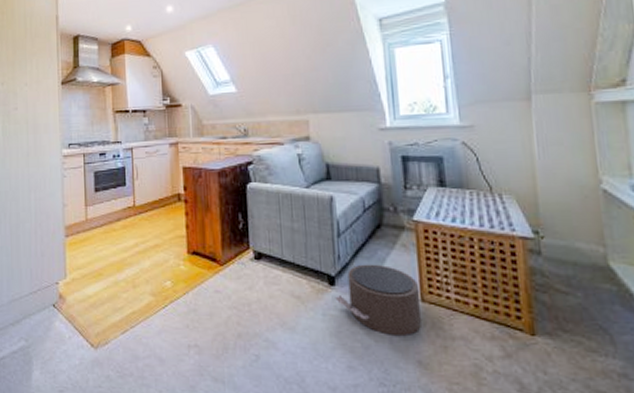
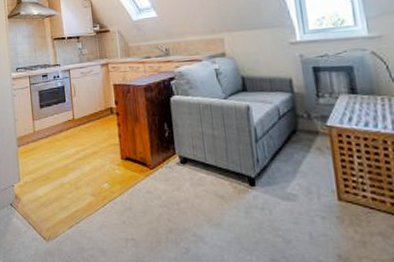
pouf: present [335,264,421,335] -> none [256,166,340,231]

